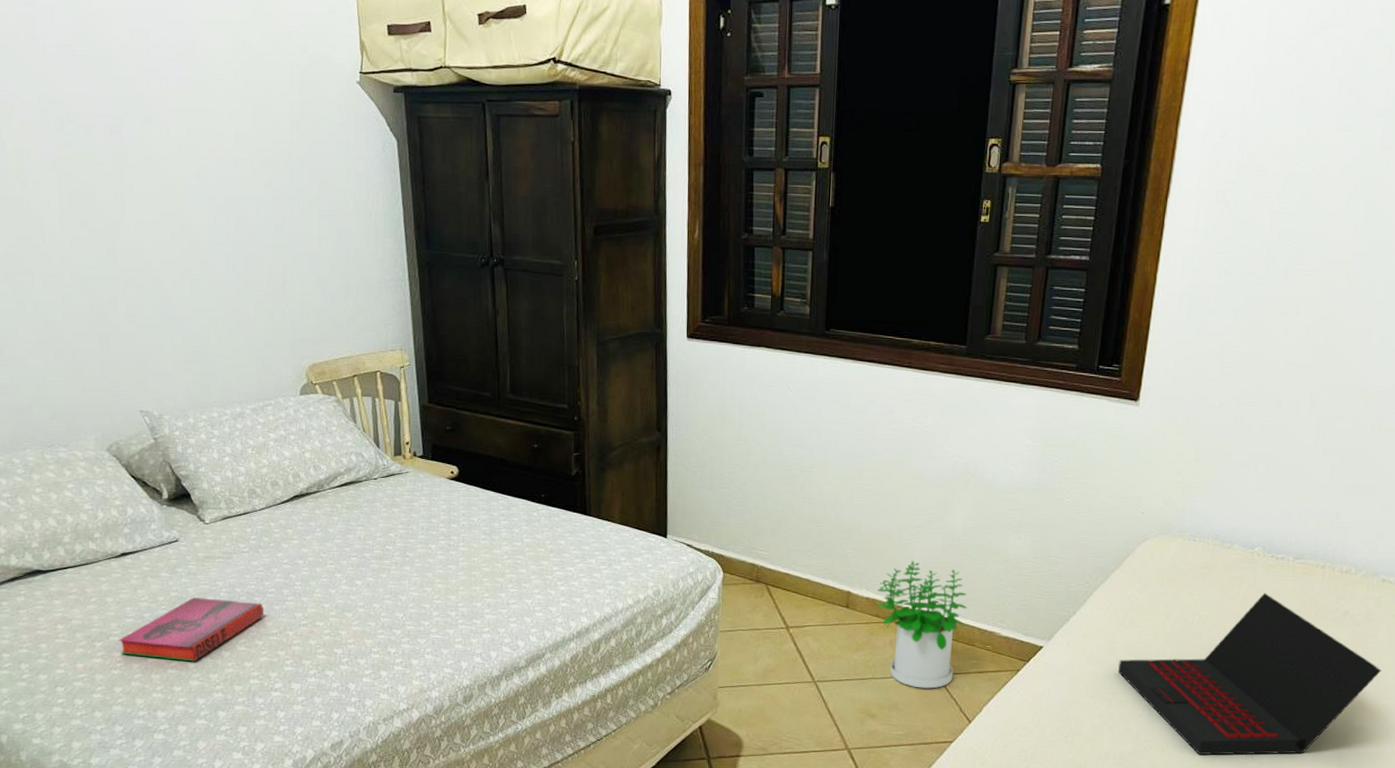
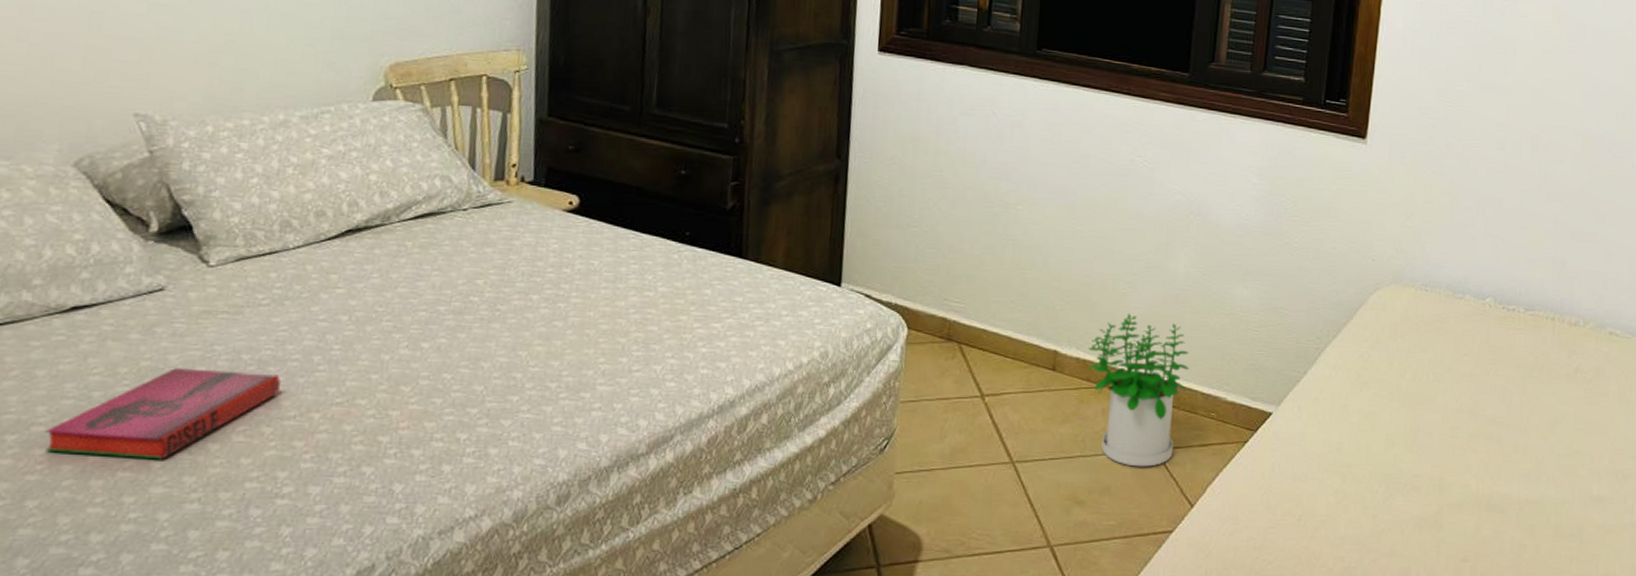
laptop: present [1118,592,1381,755] -> none [1353,347,1614,535]

